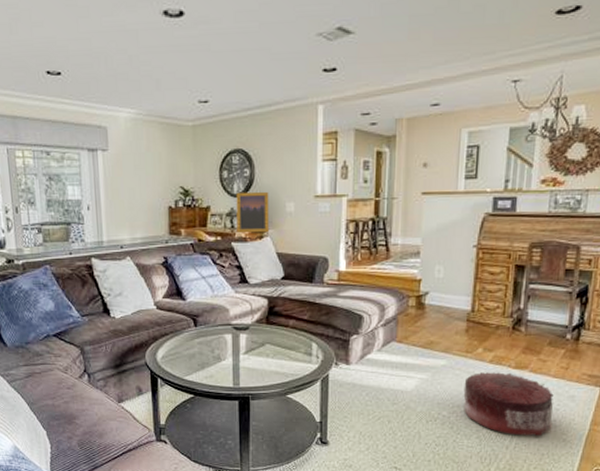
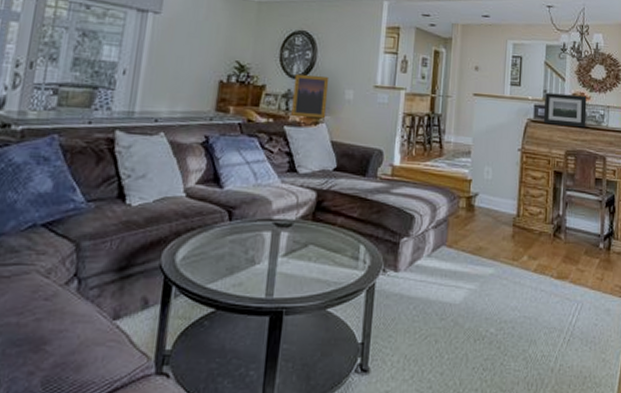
pouf: present [463,372,554,436] -> none [510,283,592,356]
picture frame: none [503,181,560,218] -> present [543,92,587,128]

